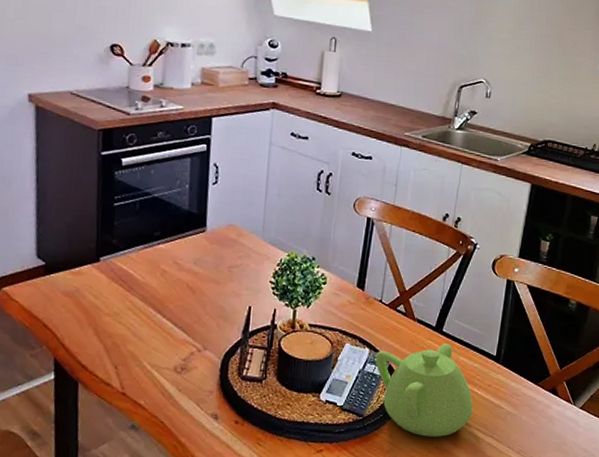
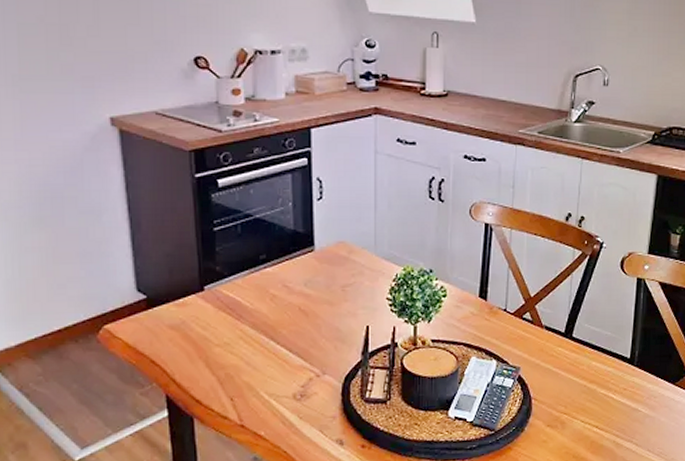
teapot: present [375,343,473,437] -> none [503,349,609,447]

